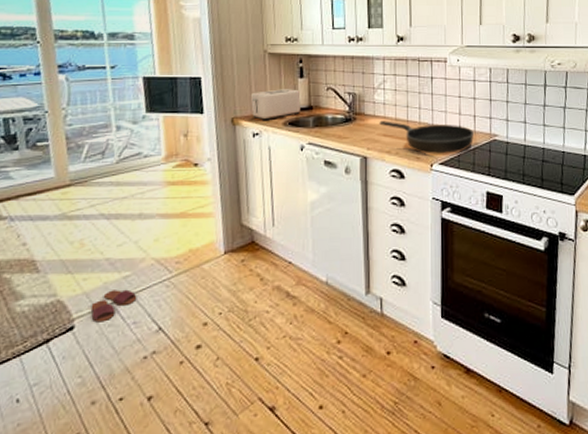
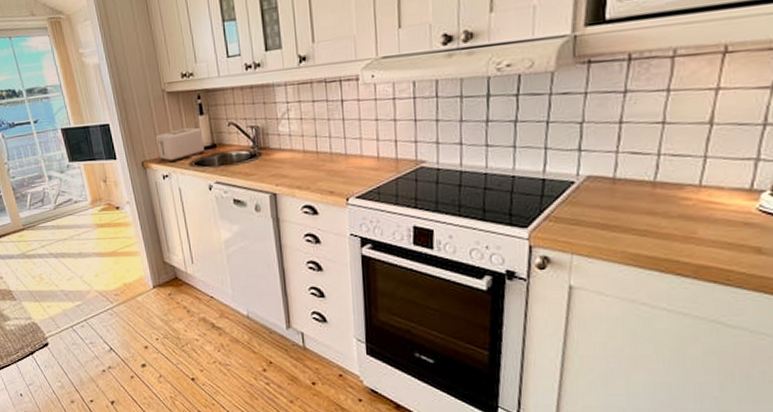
slippers: present [91,289,137,322] -> none [57,316,90,341]
frying pan: present [379,121,475,154] -> none [286,152,397,188]

